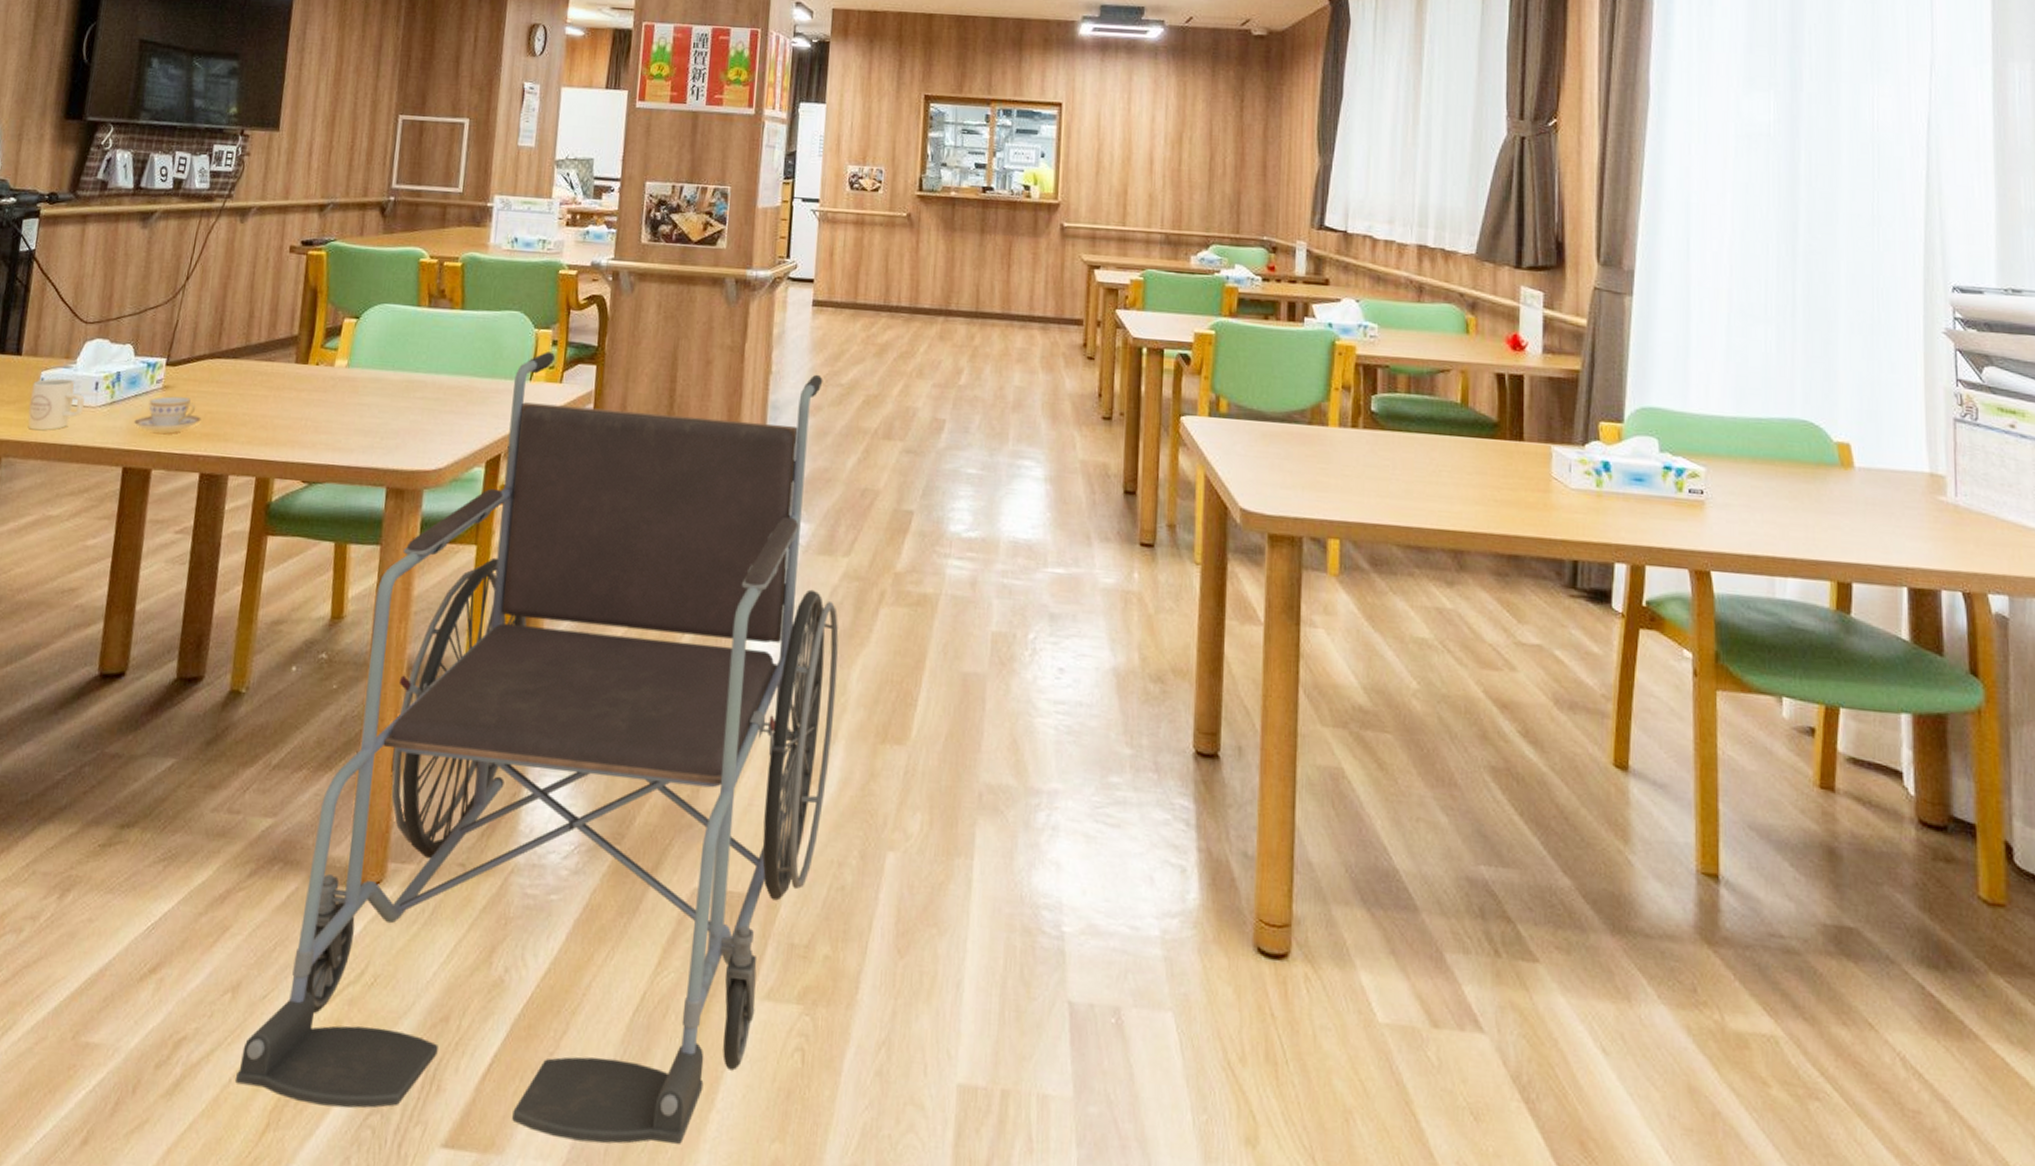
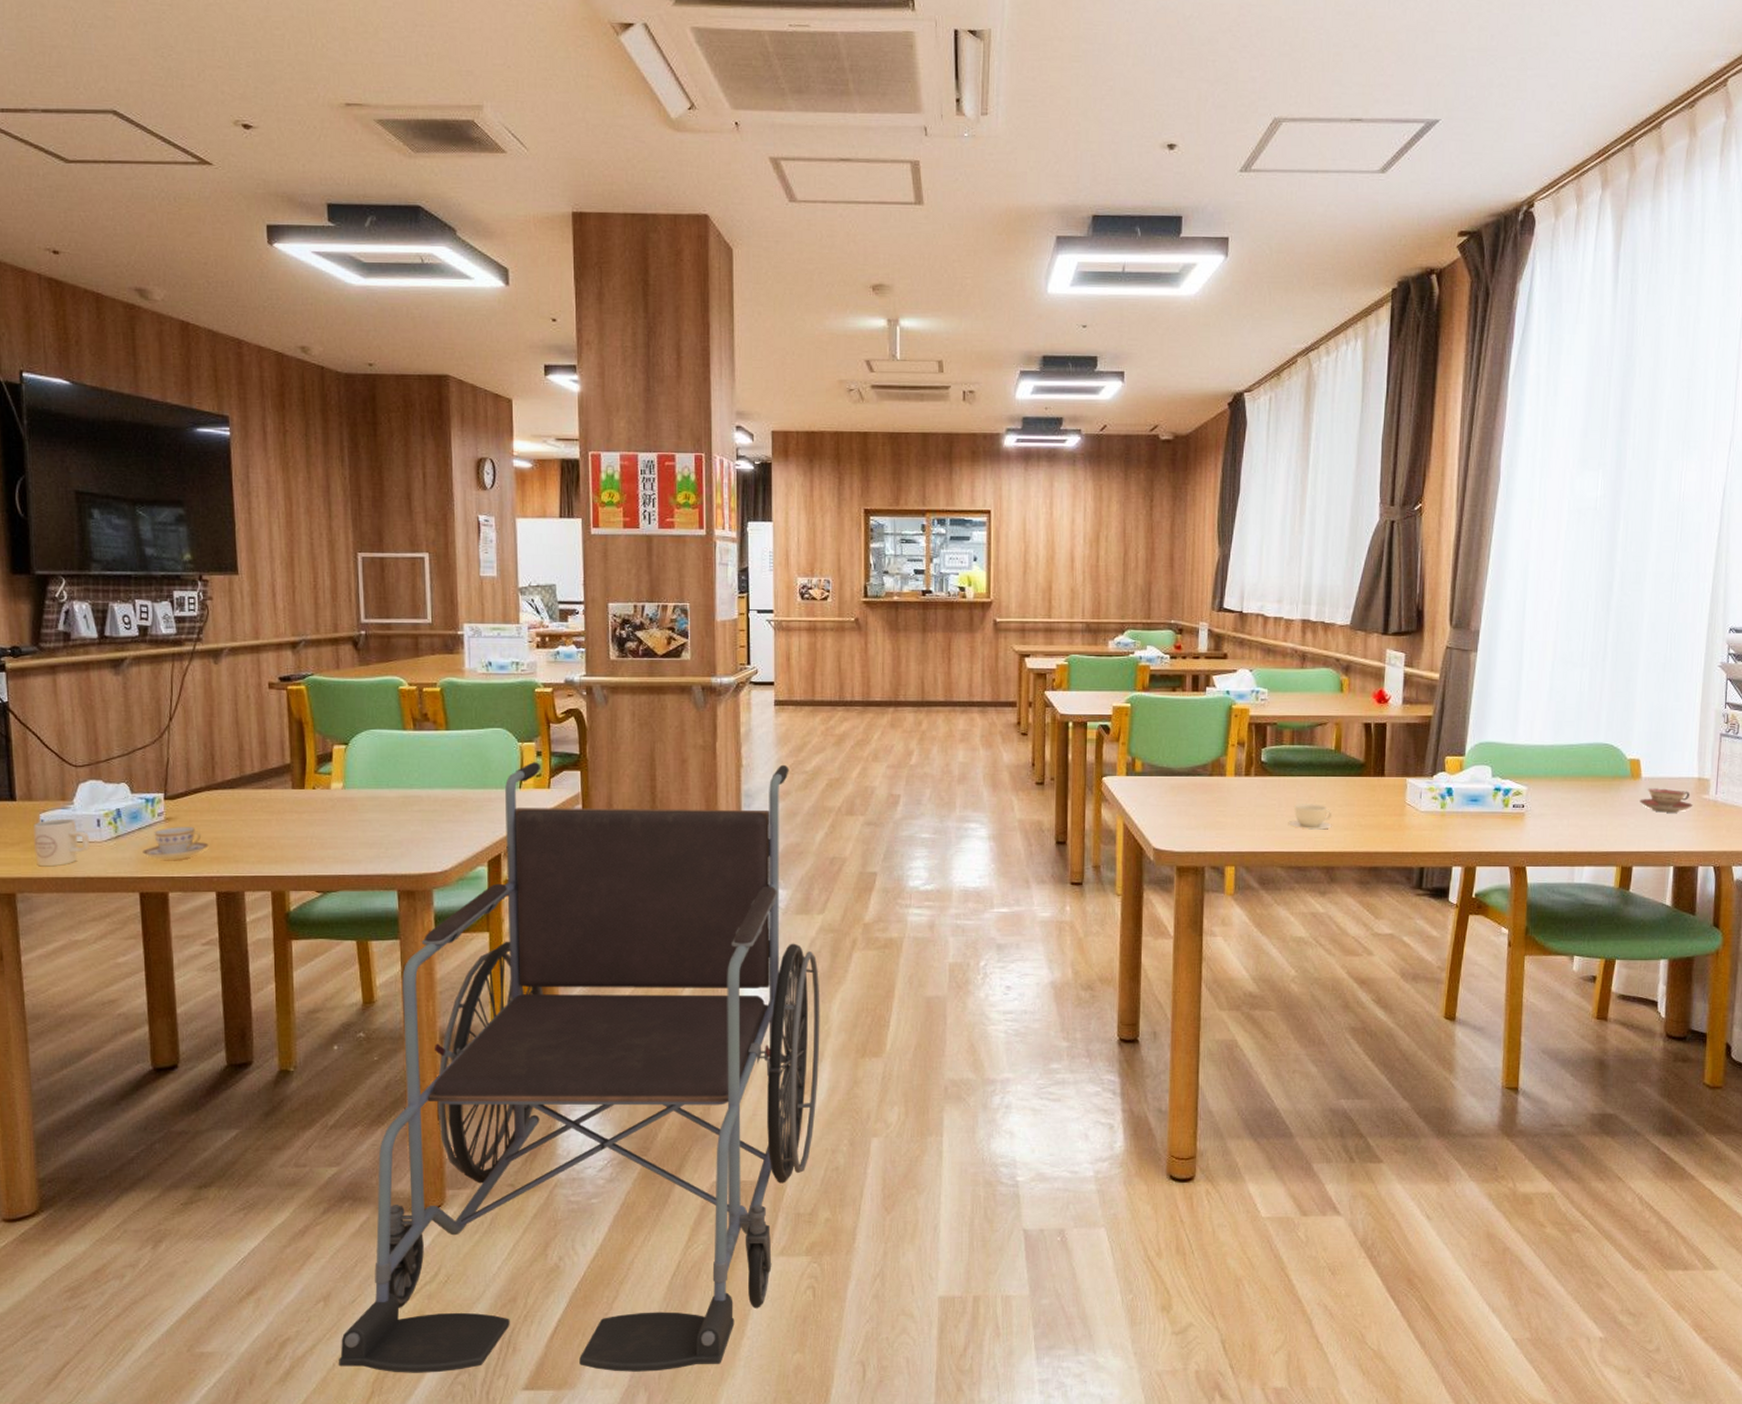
teacup: none [1405,467,1460,502] -> present [1288,804,1333,830]
teacup: none [1854,481,1925,517] -> present [1639,788,1692,813]

